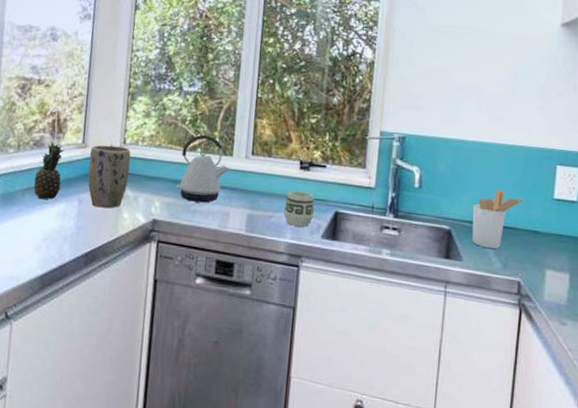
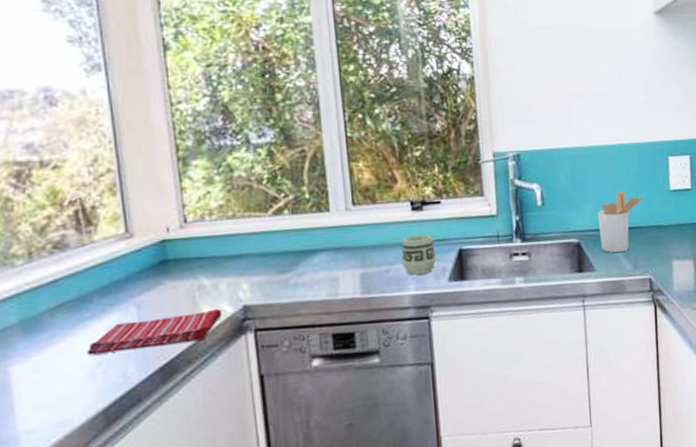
fruit: present [33,142,65,200] -> none [64,239,107,315]
dish towel: none [39,211,136,239] -> present [87,308,222,355]
plant pot: present [88,145,131,209] -> none [140,226,201,308]
kettle: present [175,134,229,203] -> none [265,192,328,275]

